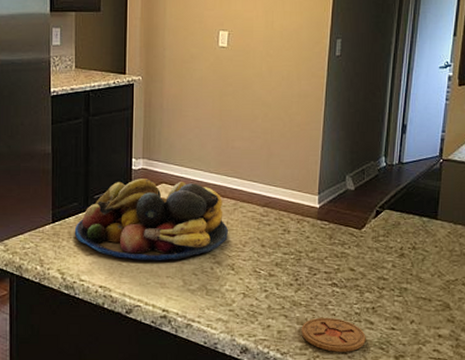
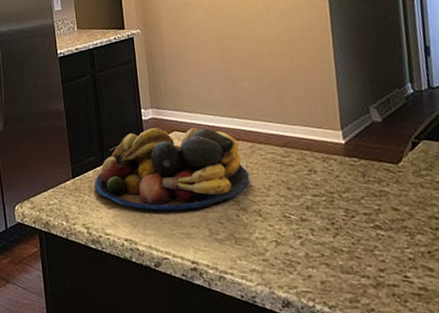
coaster: present [301,317,366,352] -> none [347,264,428,304]

